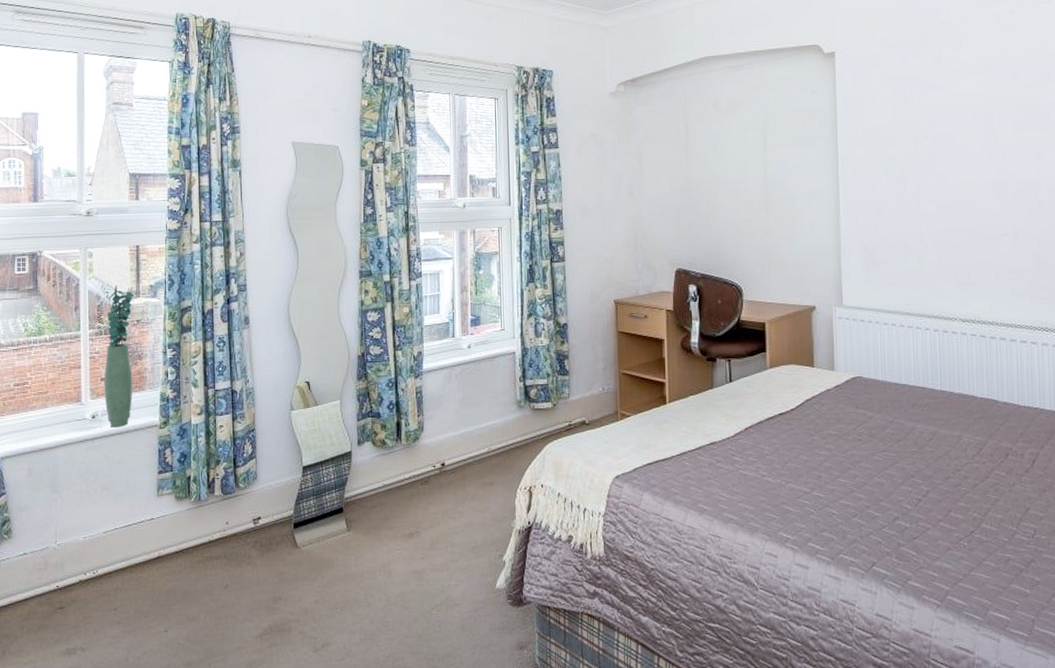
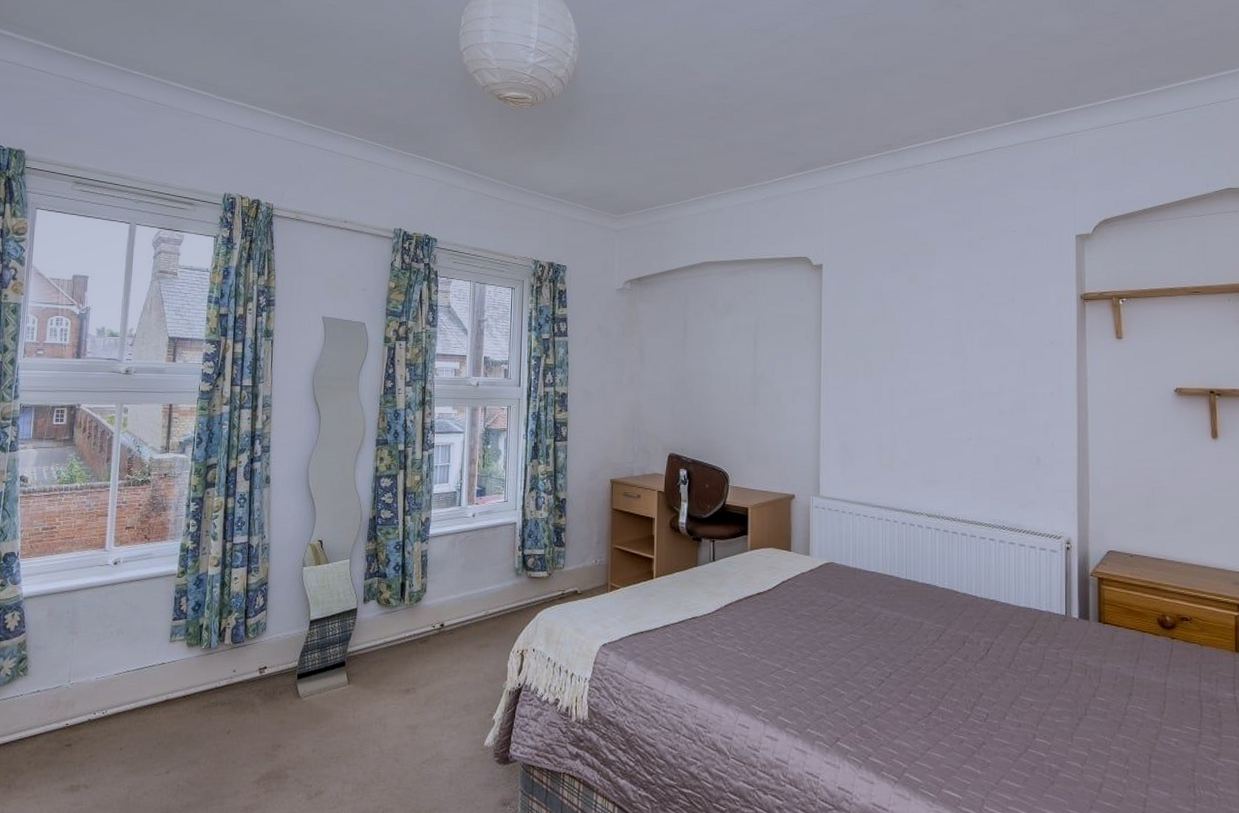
vase: present [104,285,134,429] -> none [127,440,164,575]

